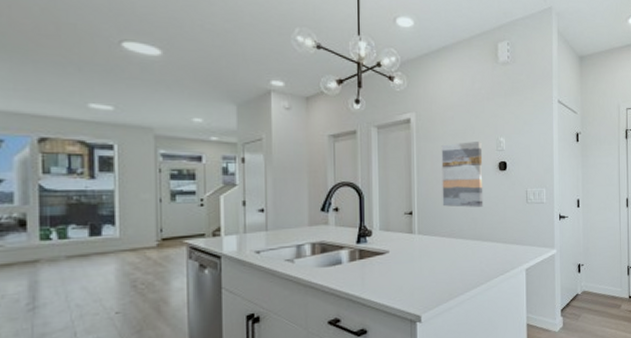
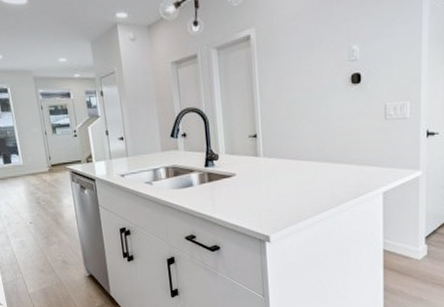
wall art: present [441,141,484,207] -> none [284,51,333,128]

